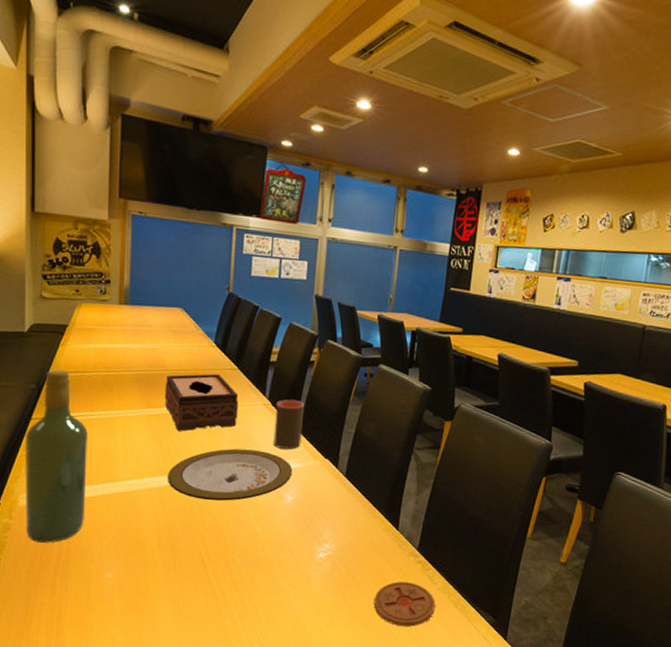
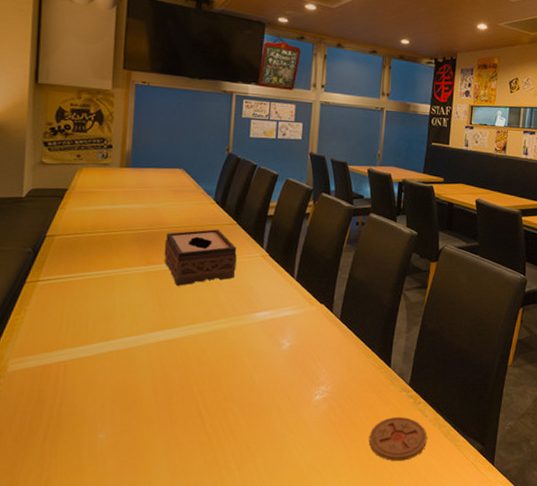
wine bottle: present [25,370,88,543] -> none [14,232,85,408]
plate: present [167,448,293,501] -> none [165,299,290,352]
cup: present [273,400,305,449] -> none [271,250,301,297]

